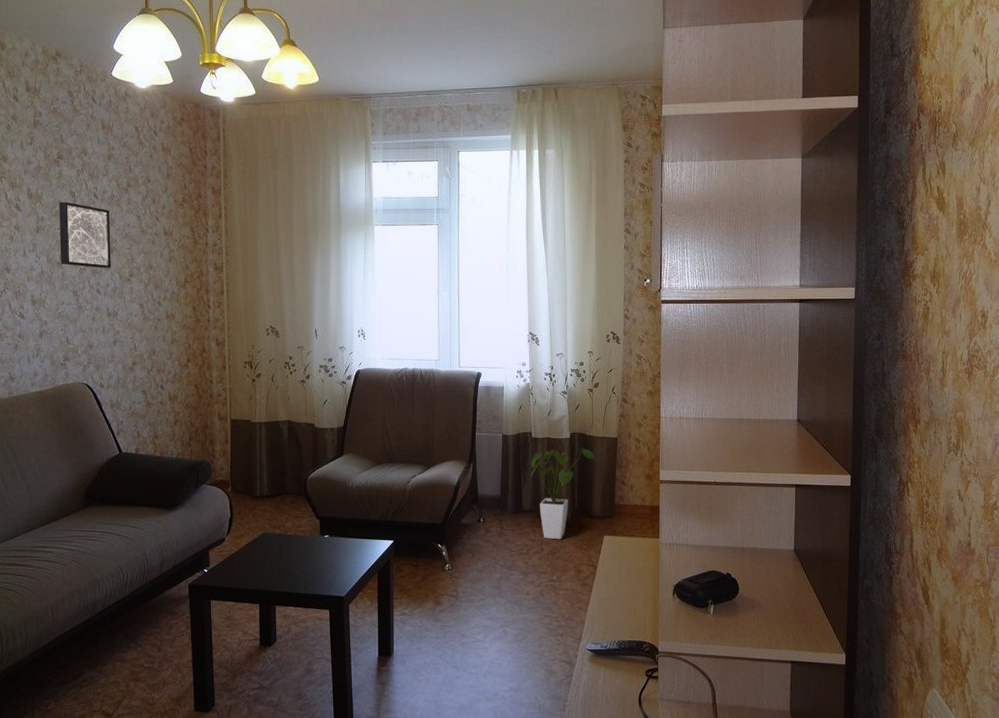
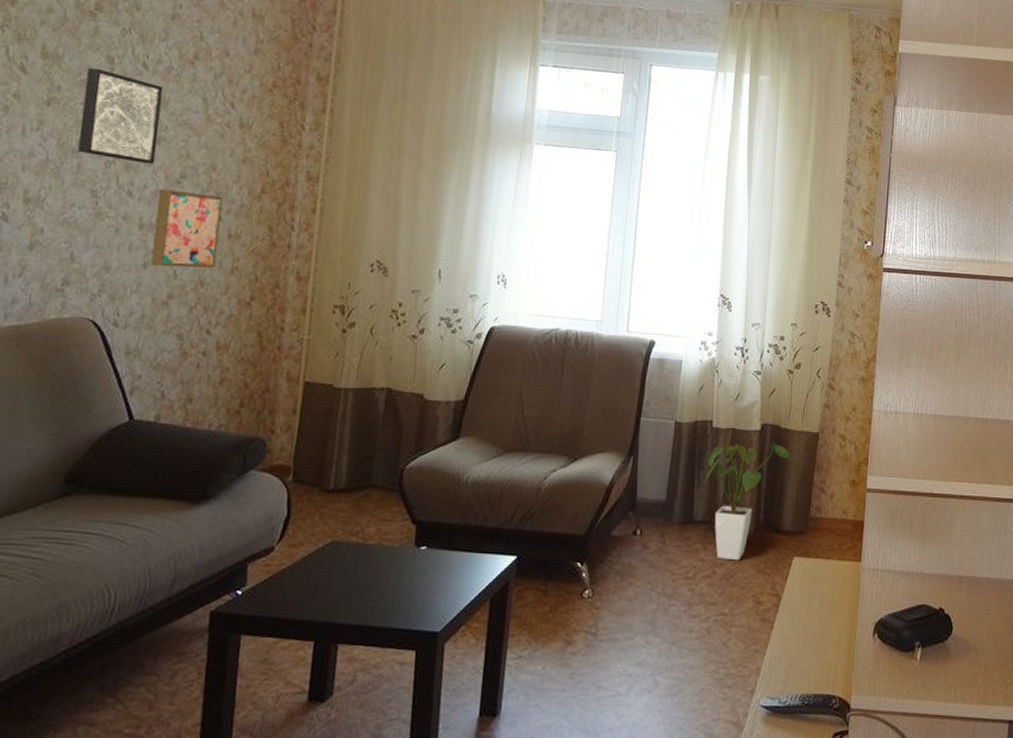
wall art: none [117,286,161,342] -> present [151,189,223,268]

